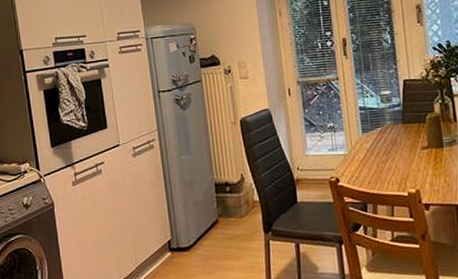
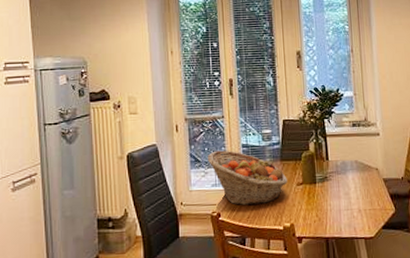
fruit basket: none [322,113,411,171] -> present [207,150,288,206]

